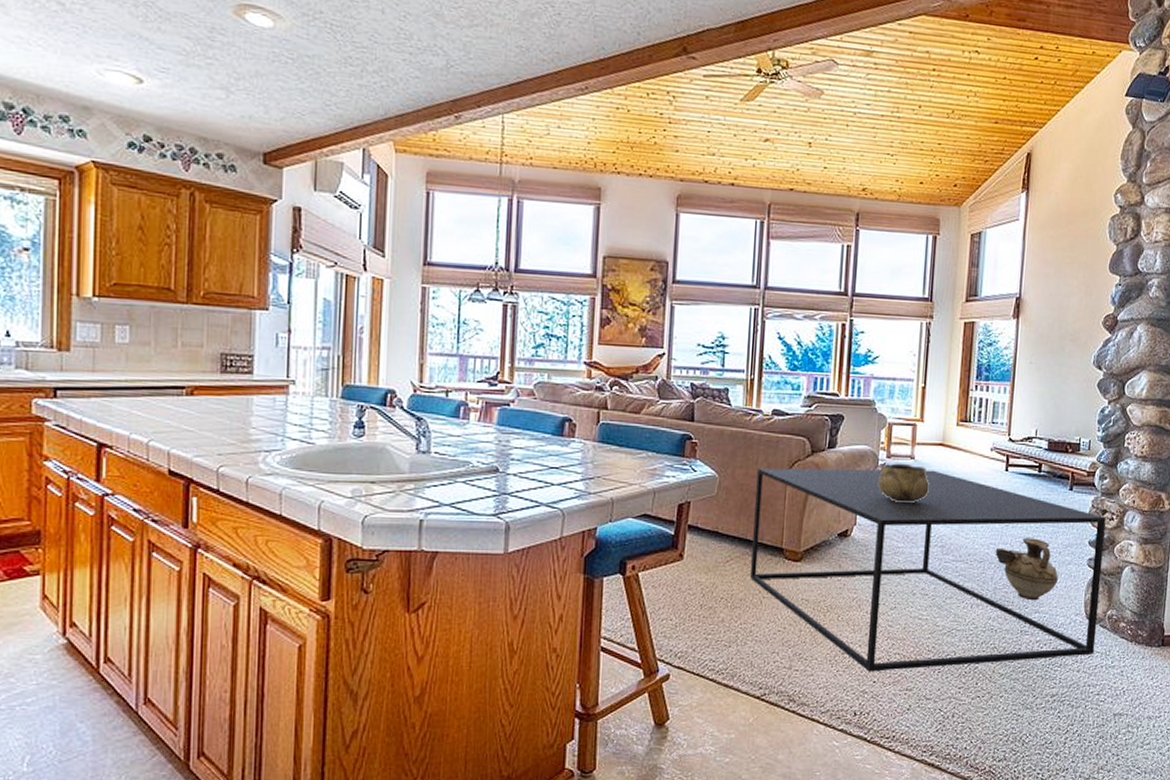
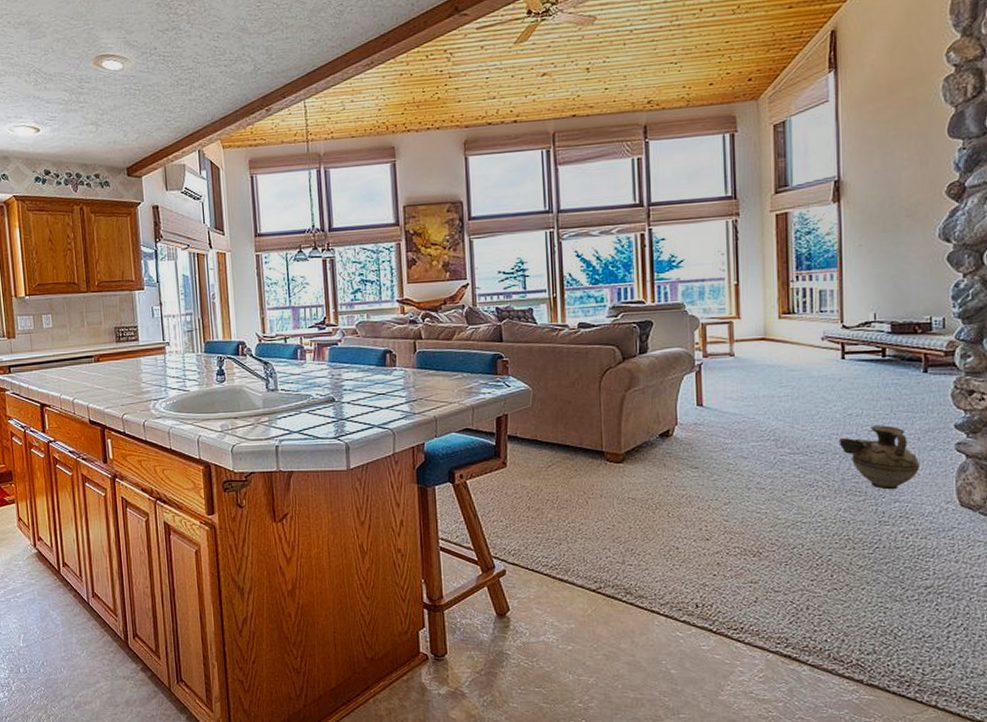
coffee table: present [749,468,1106,672] -> none [569,365,976,565]
decorative bowl: present [878,463,931,504] -> none [697,361,756,401]

